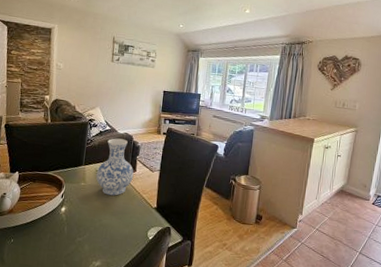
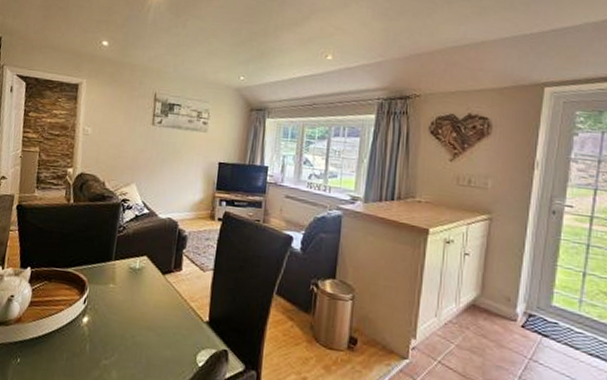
vase: present [96,138,134,196] -> none [128,224,179,303]

